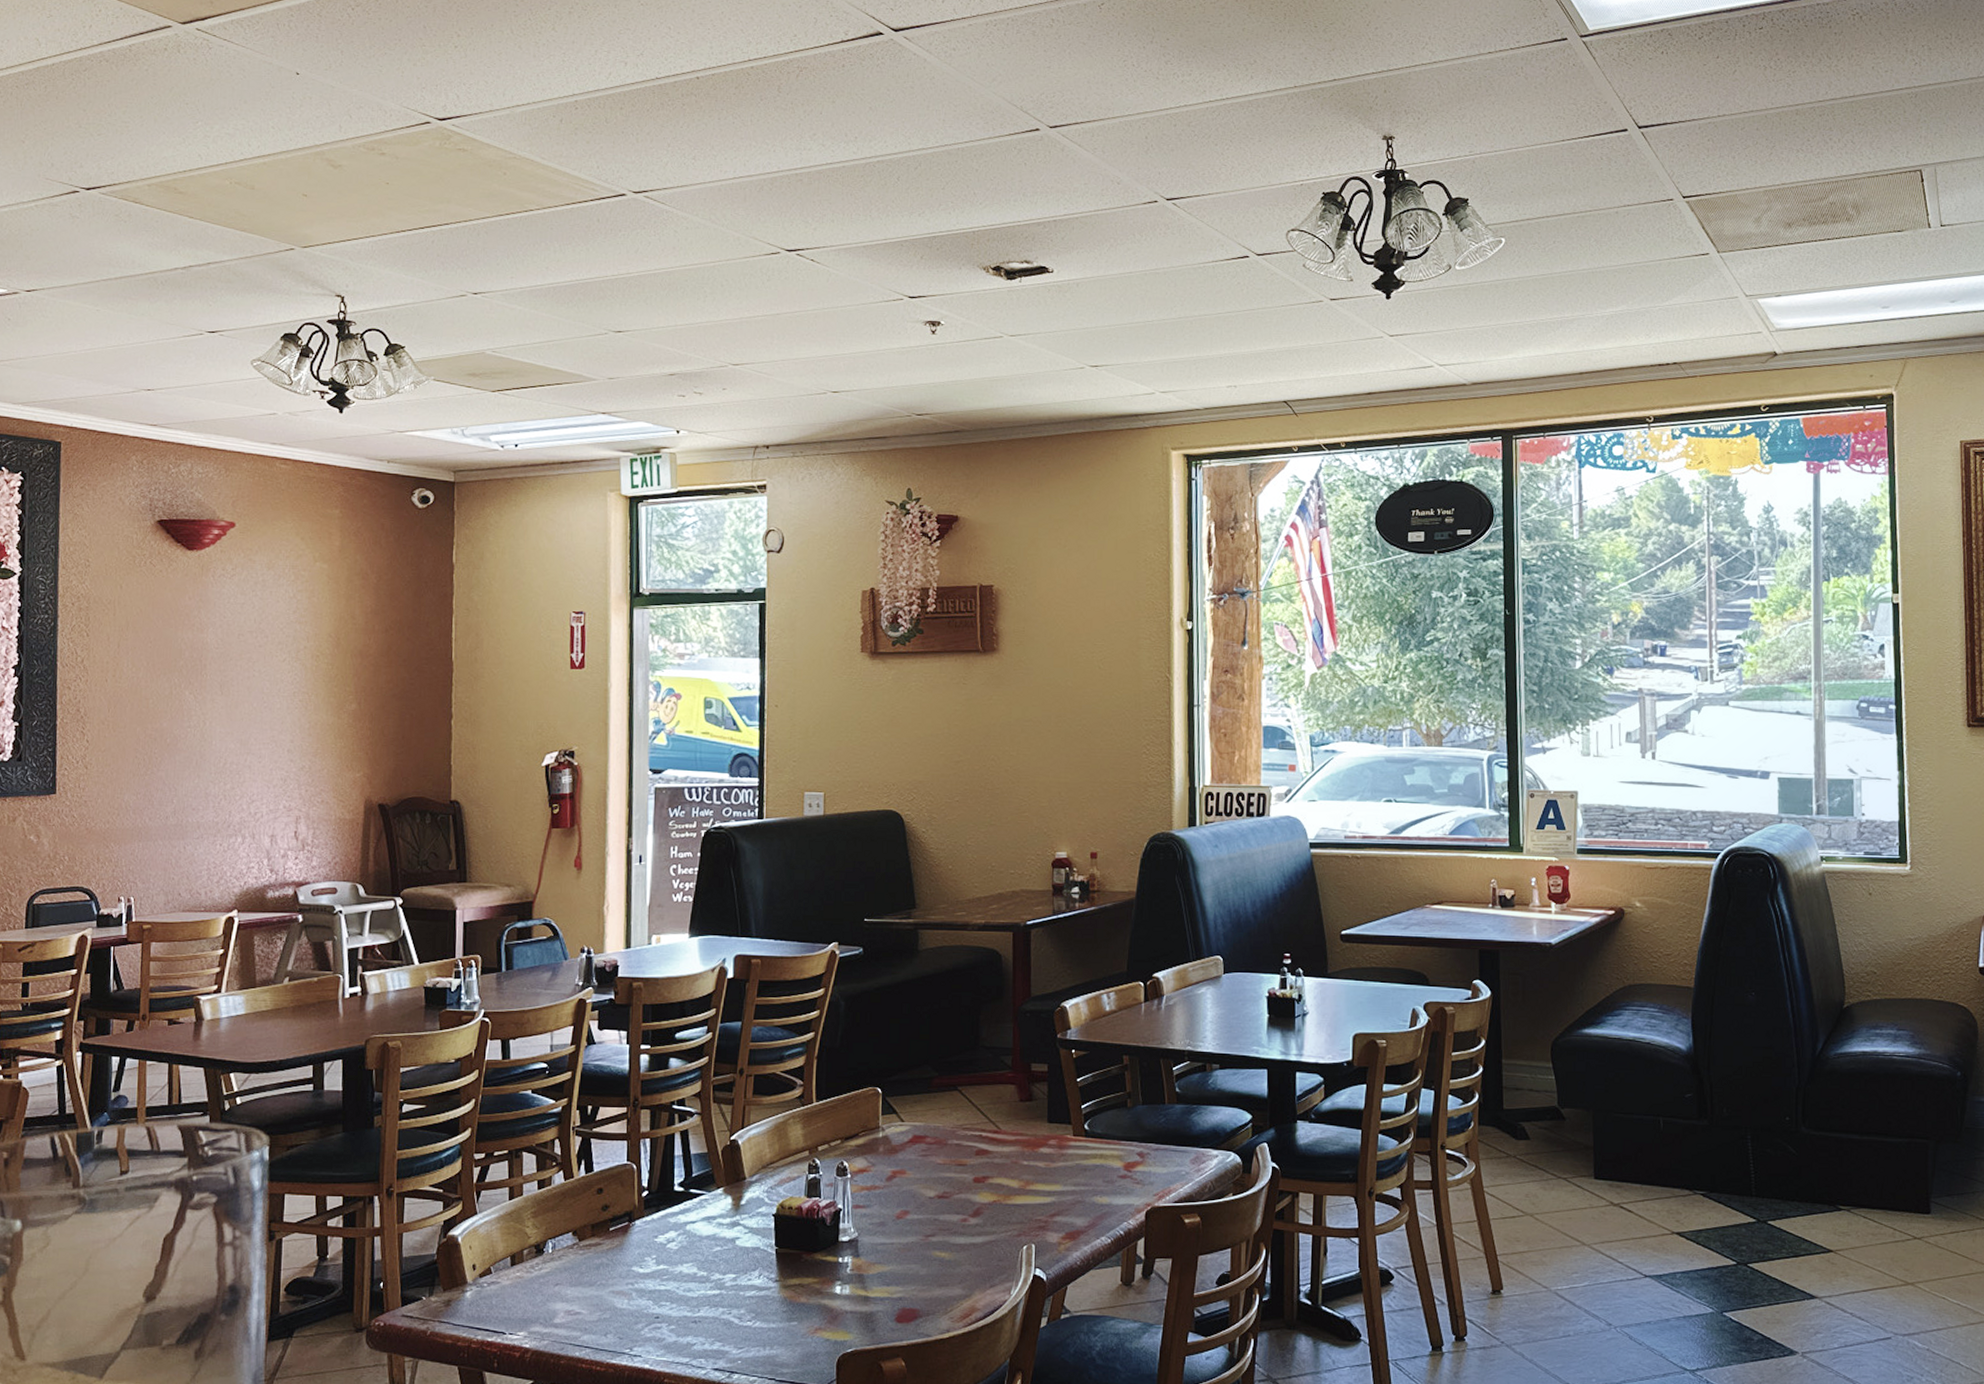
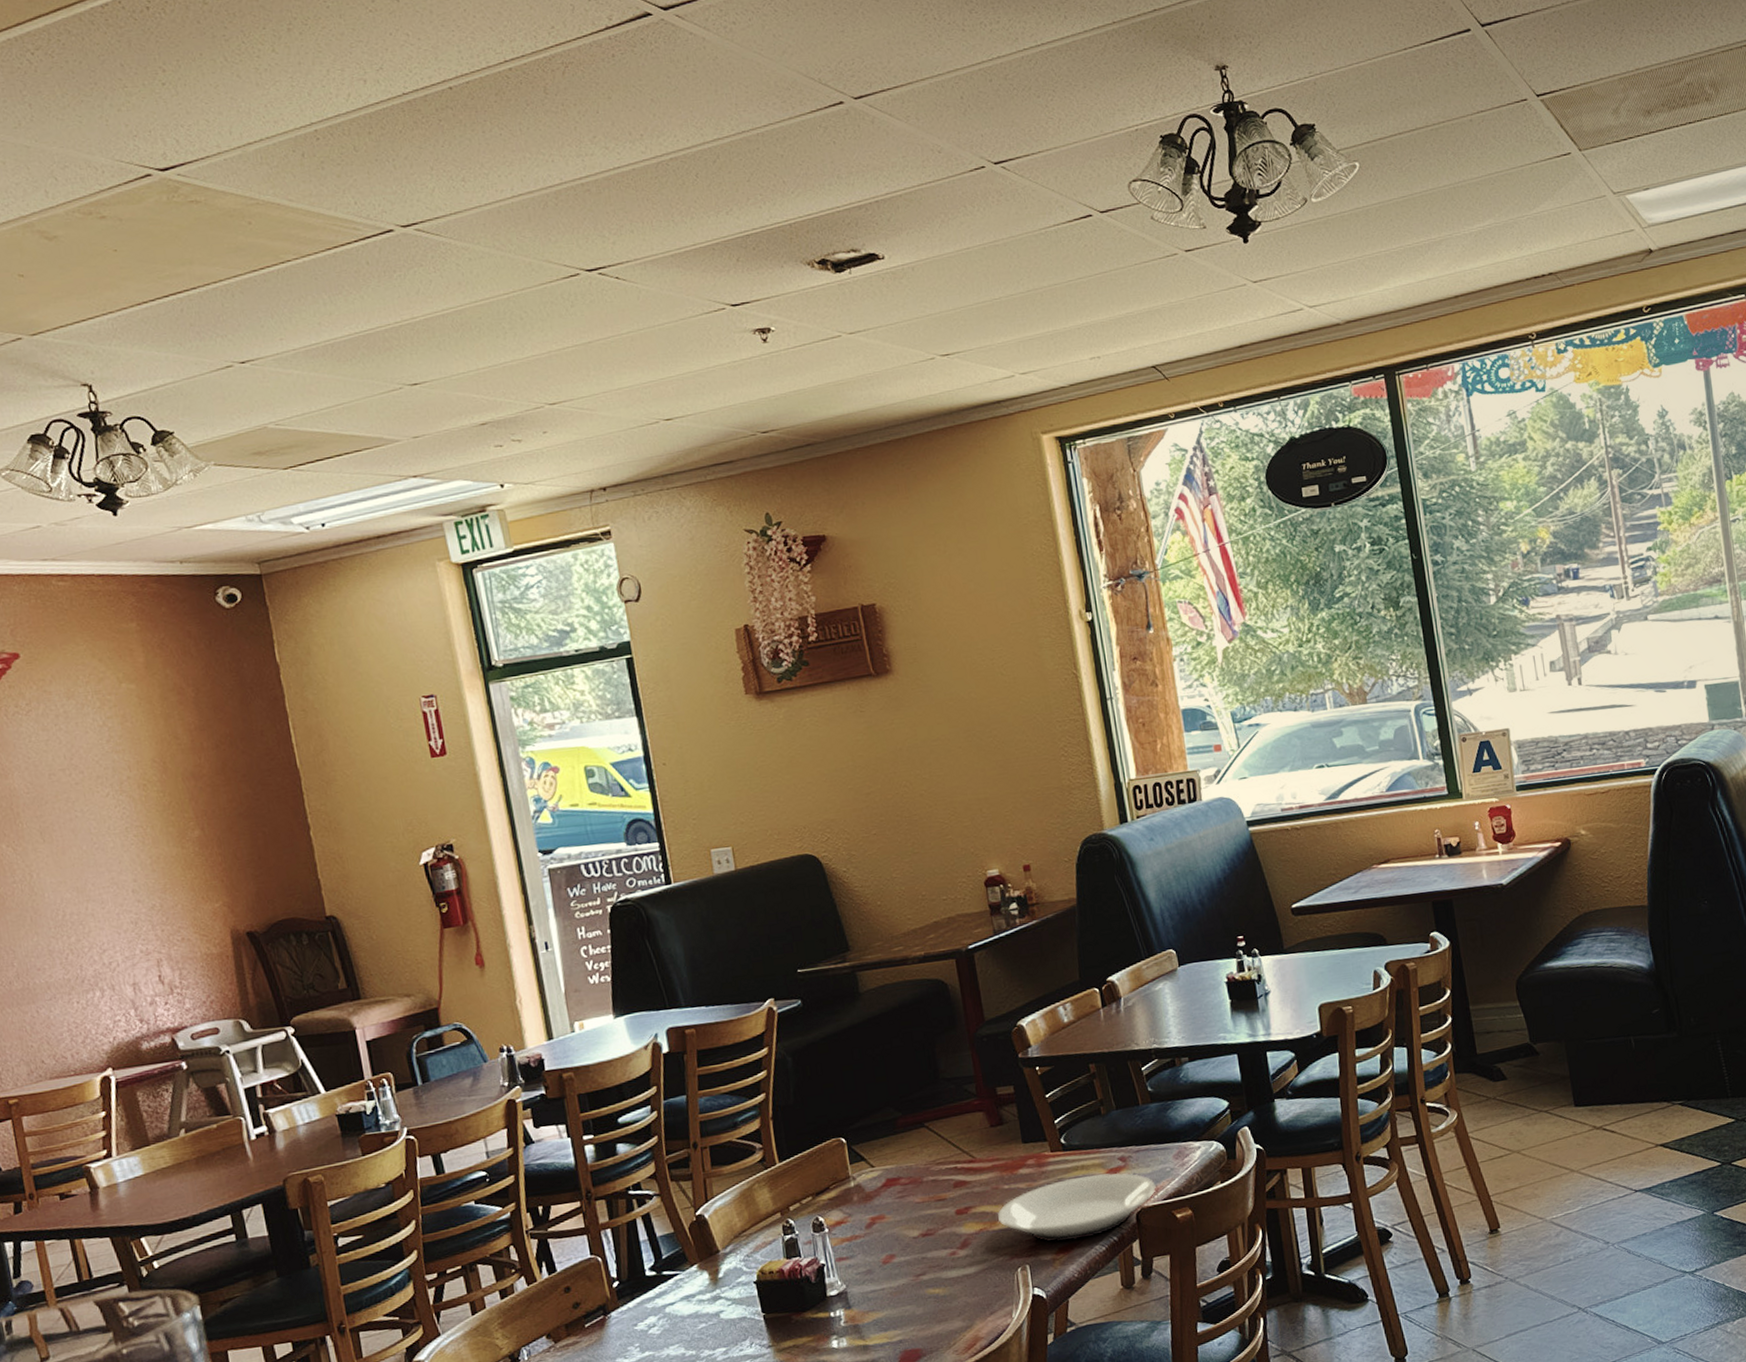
plate: none [1013,1165,1169,1228] -> present [998,1172,1156,1243]

